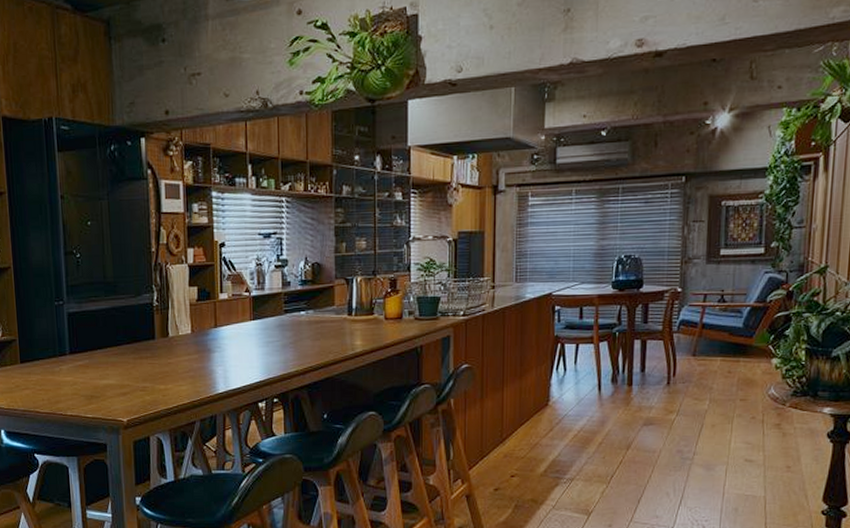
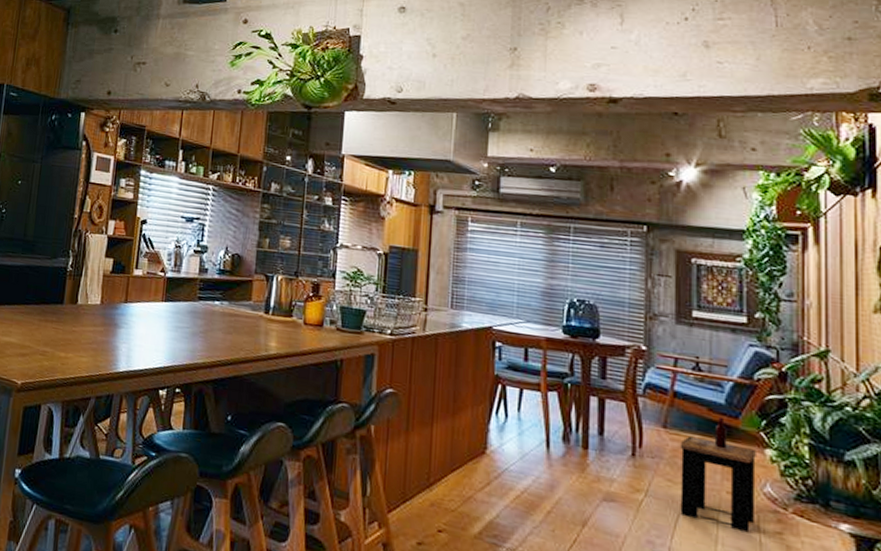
side table: none [703,338,765,429] -> present [679,416,756,533]

